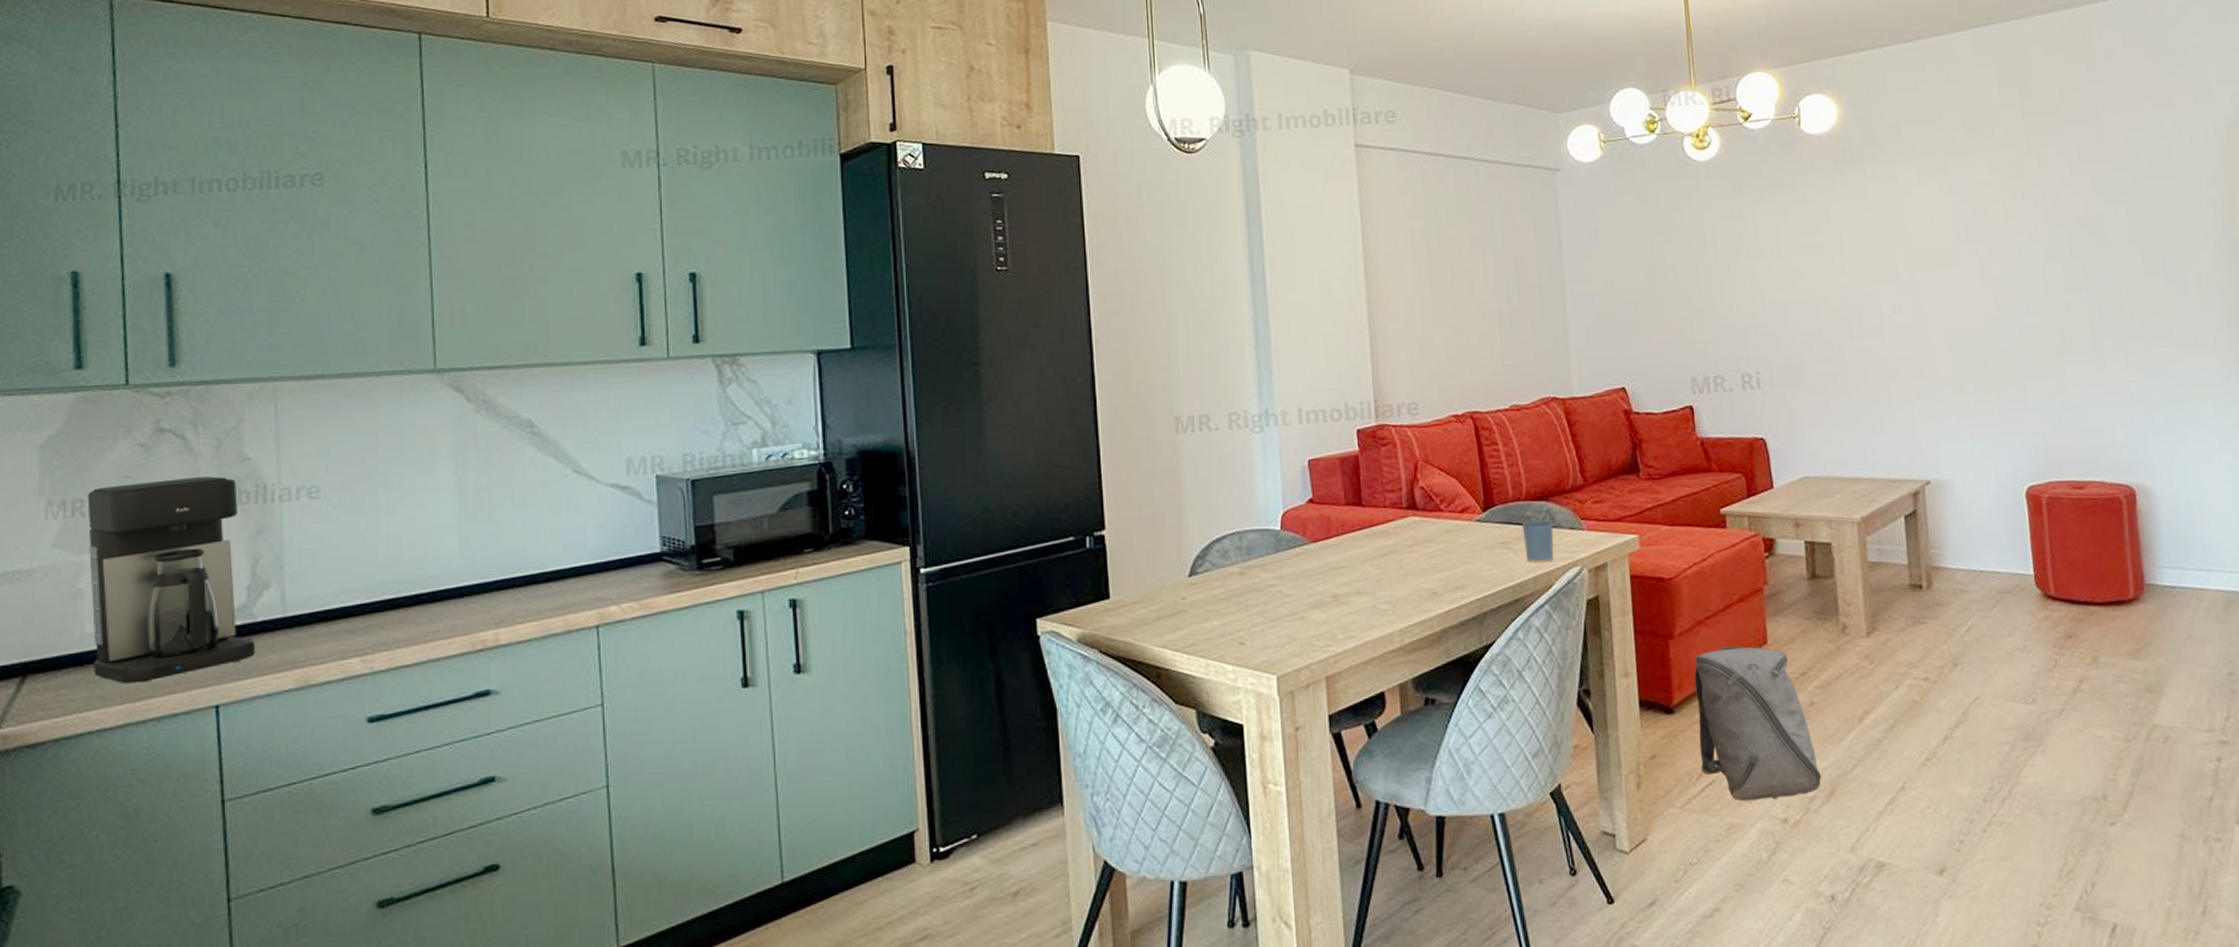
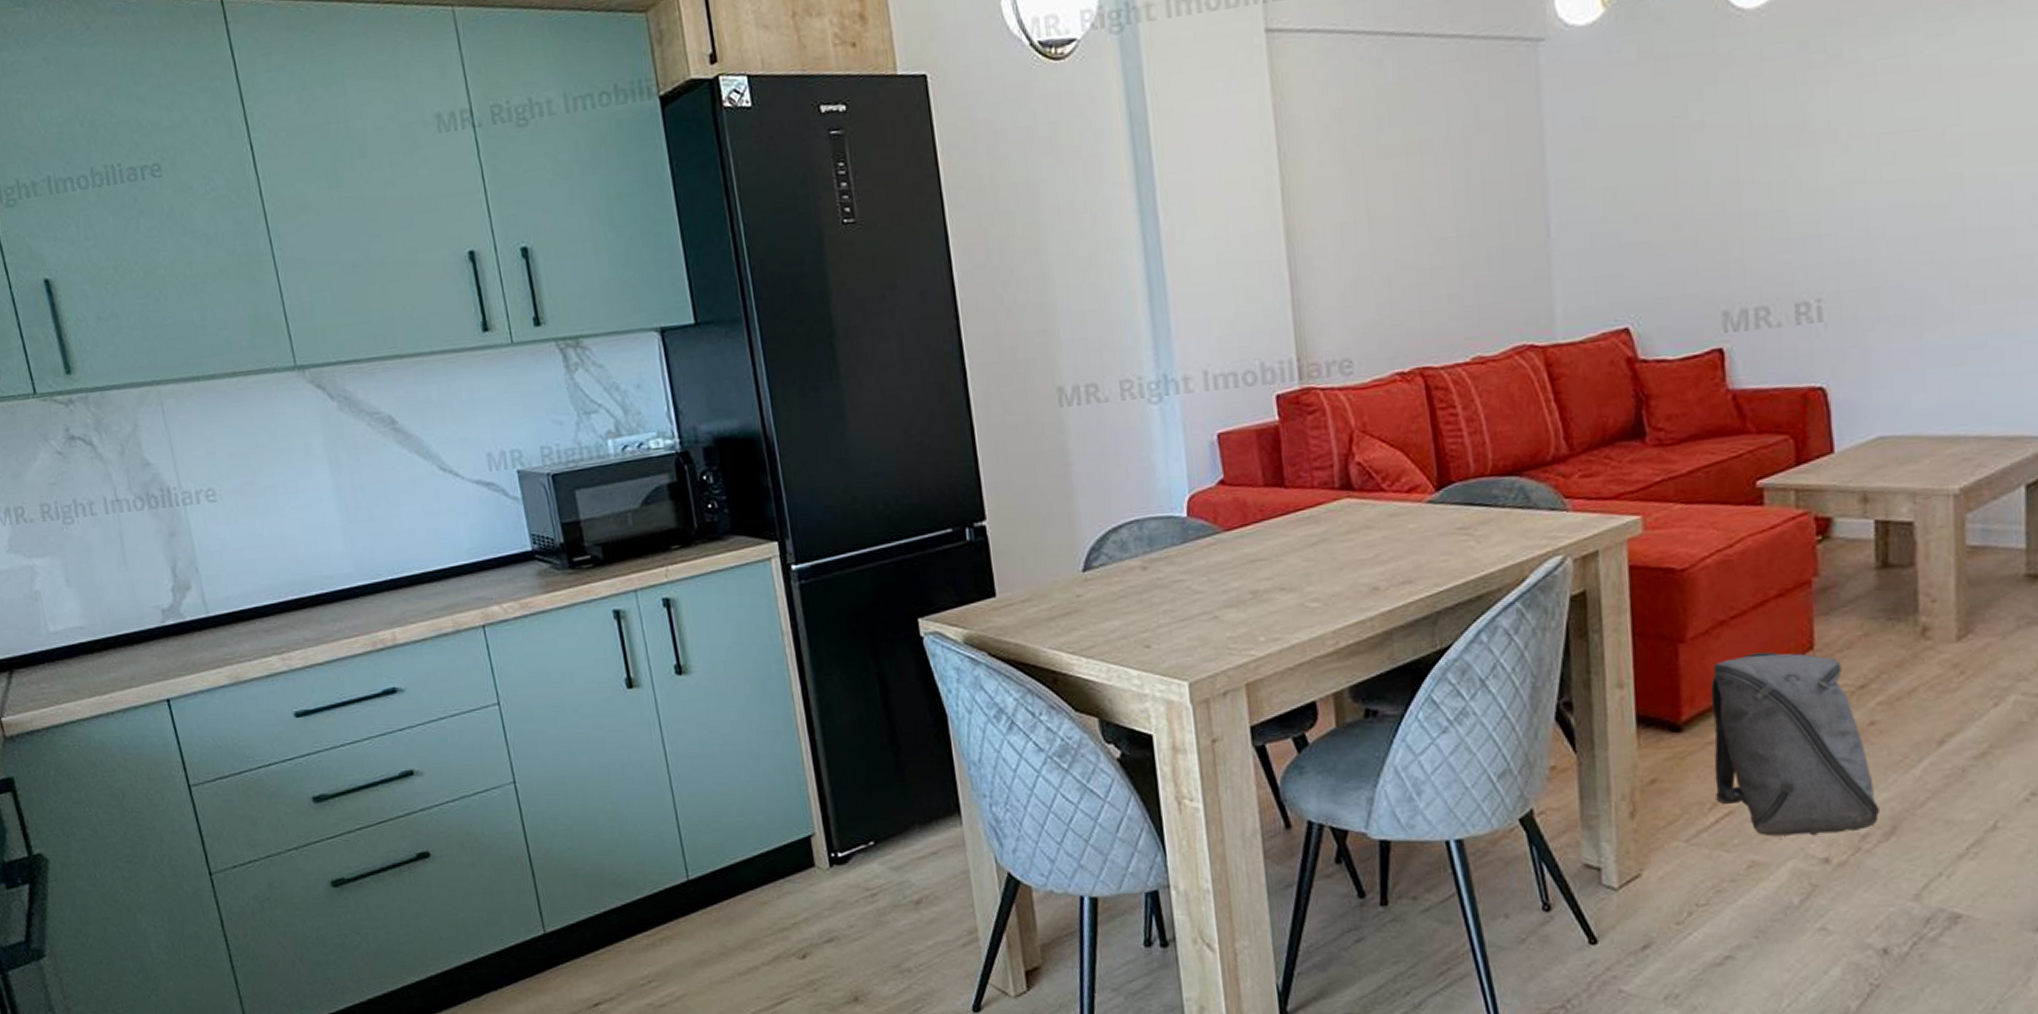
coffee maker: present [87,476,256,684] -> none [25,481,190,679]
mug: present [1523,520,1554,563] -> none [1488,500,1529,552]

